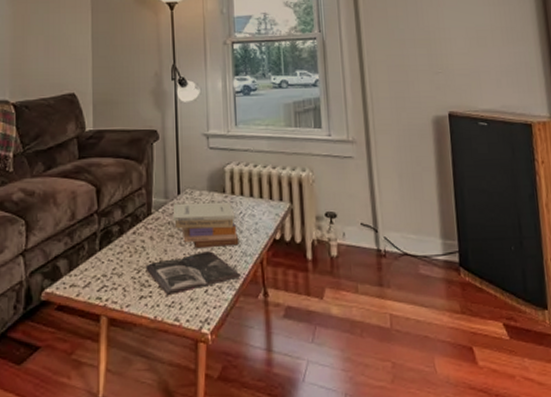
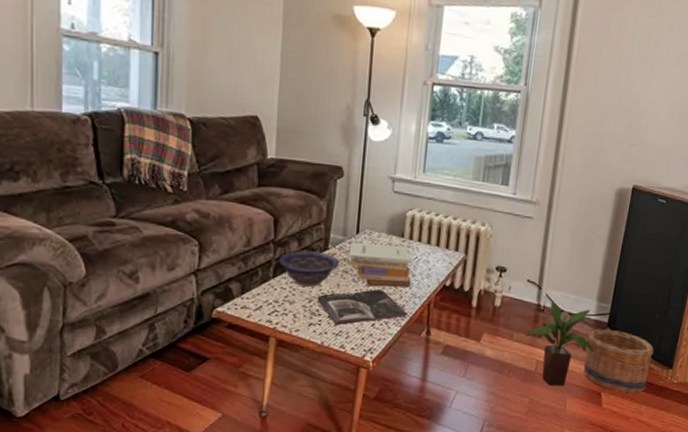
decorative bowl: none [103,217,164,256] -> present [278,250,340,287]
potted plant: none [372,245,452,344] -> present [526,302,594,386]
basket: none [441,269,523,345] -> present [583,328,654,394]

